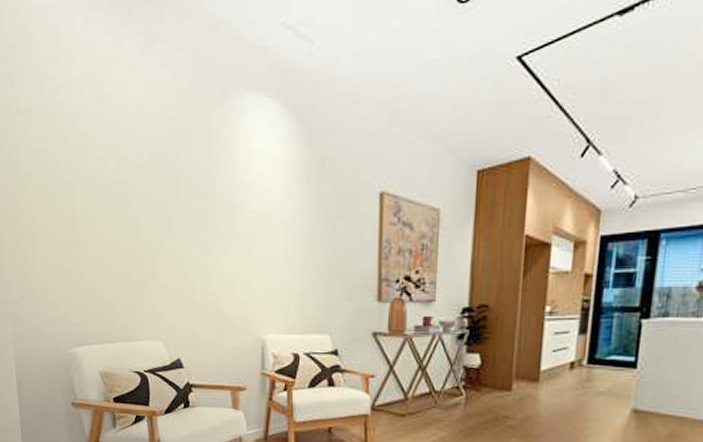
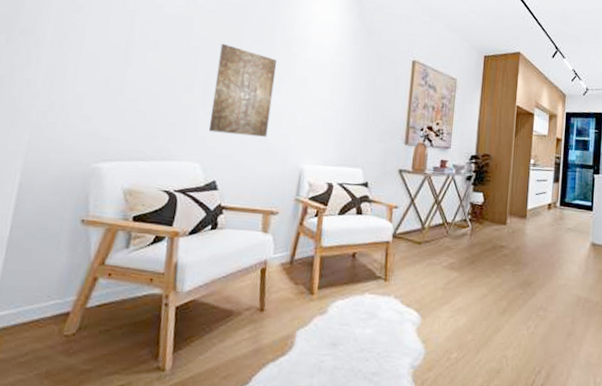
wall art: none [160,205,223,308] -> present [208,43,277,137]

